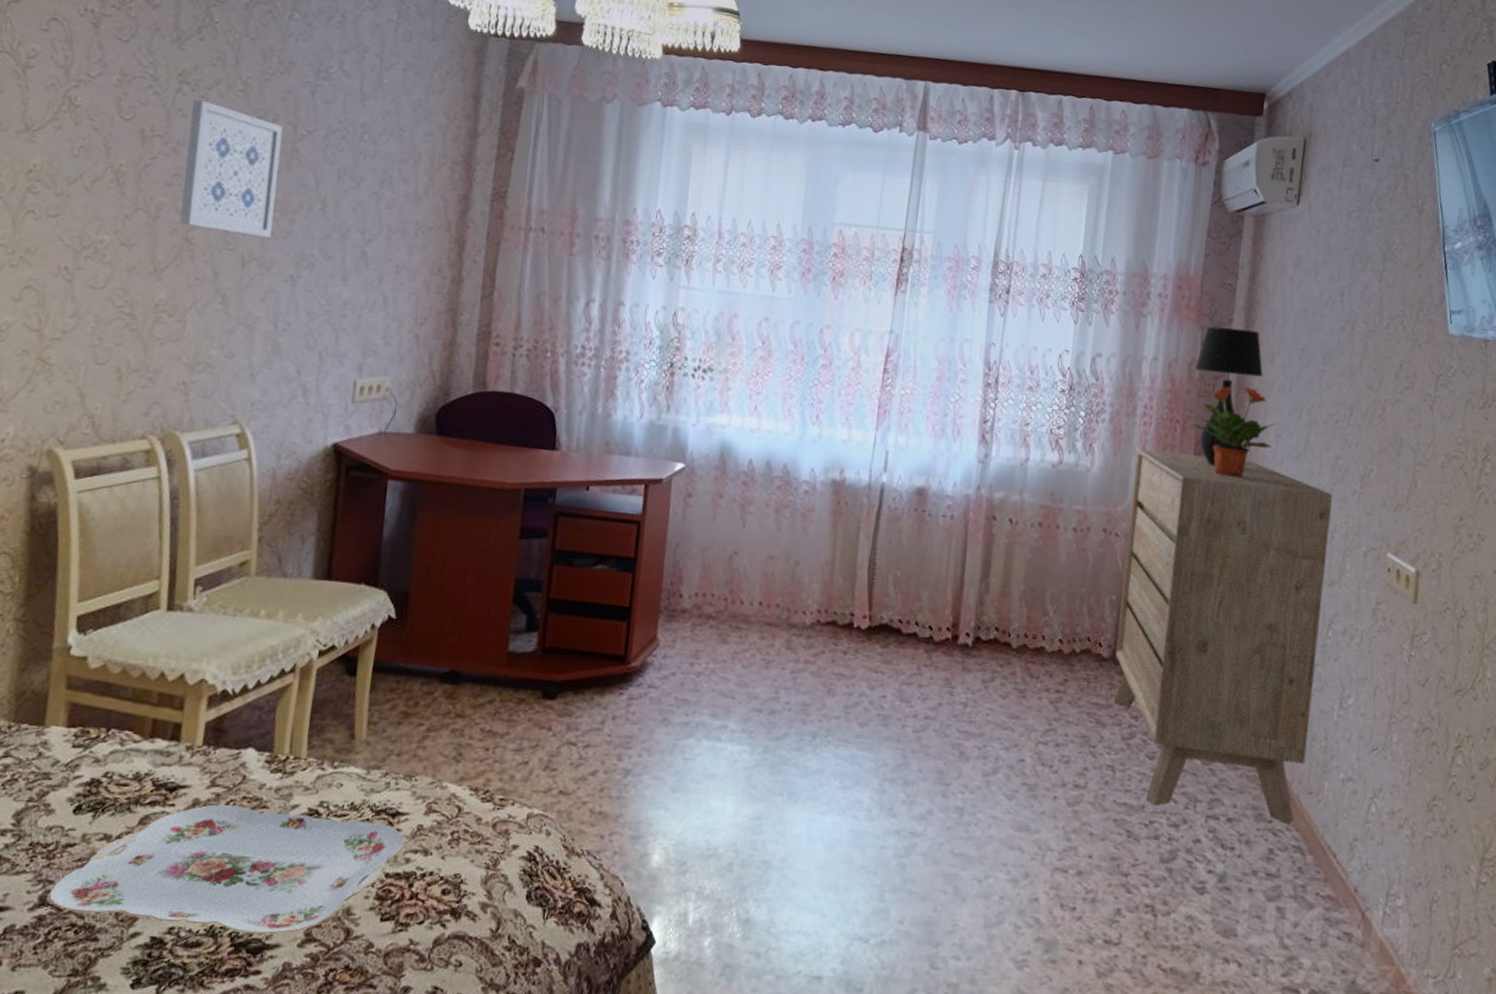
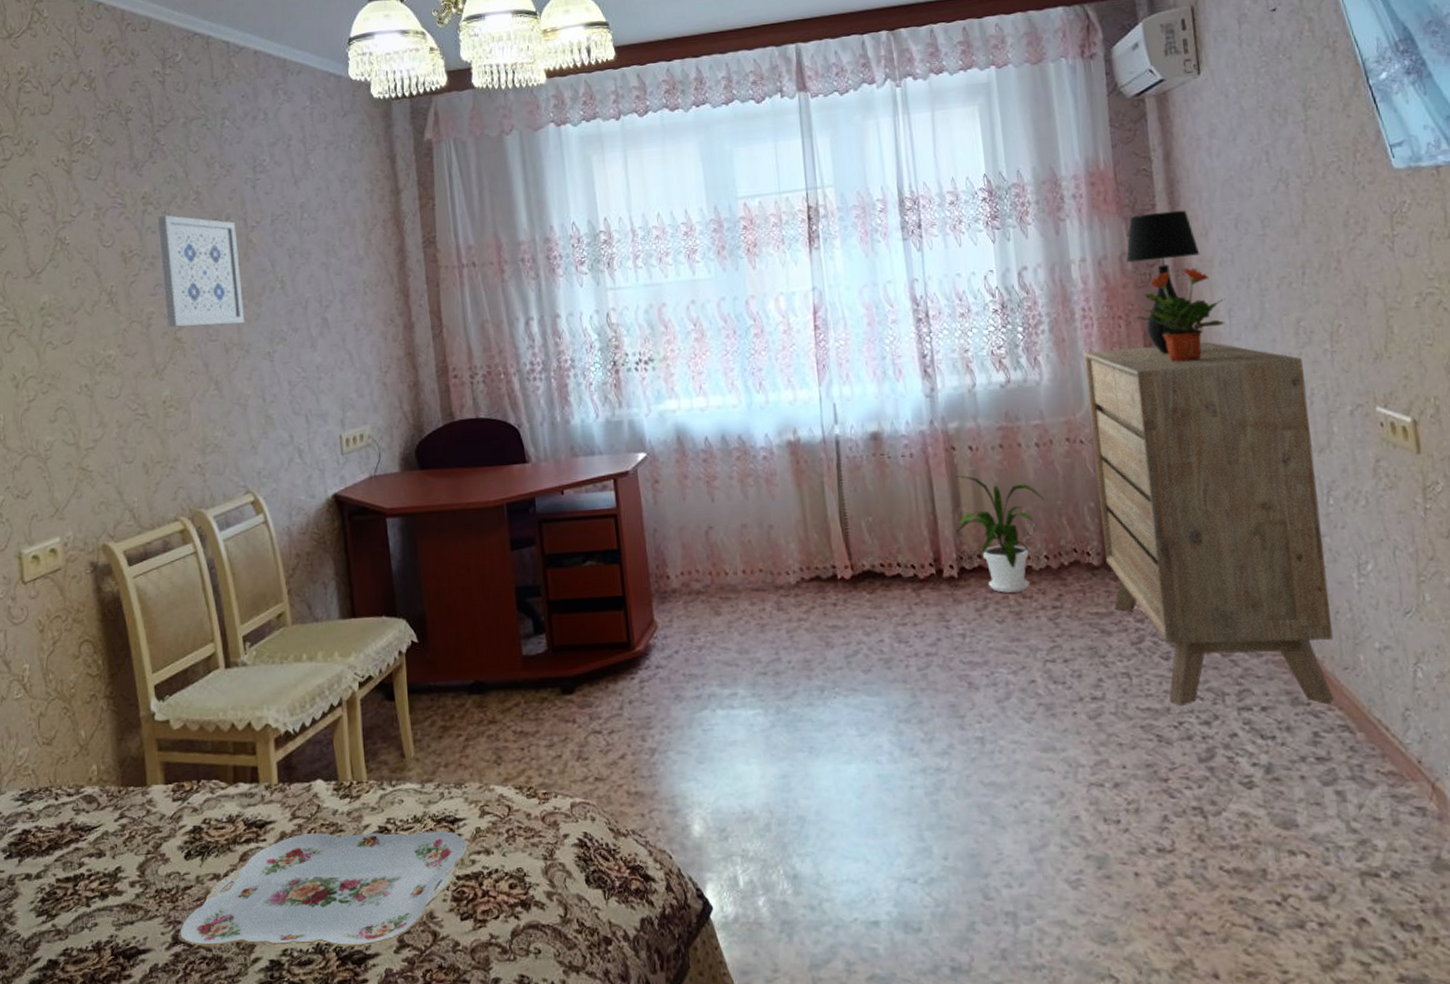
house plant: none [980,546,1070,671] -> present [955,476,1044,593]

